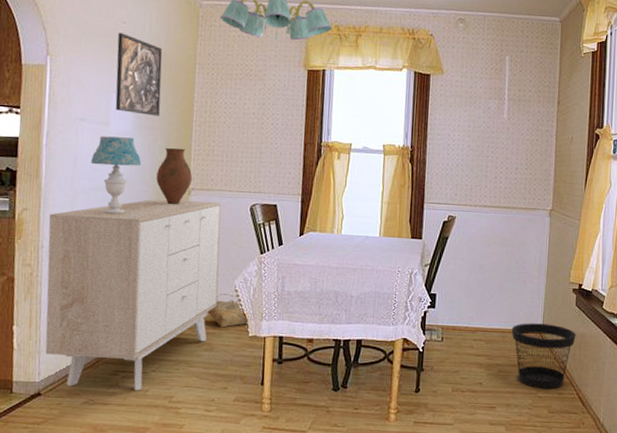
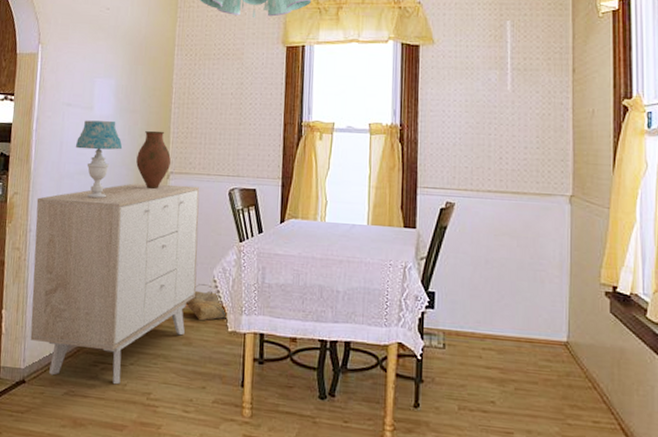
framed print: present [115,33,163,116] -> none [99,19,143,99]
wastebasket: present [511,323,576,390] -> none [528,331,613,416]

